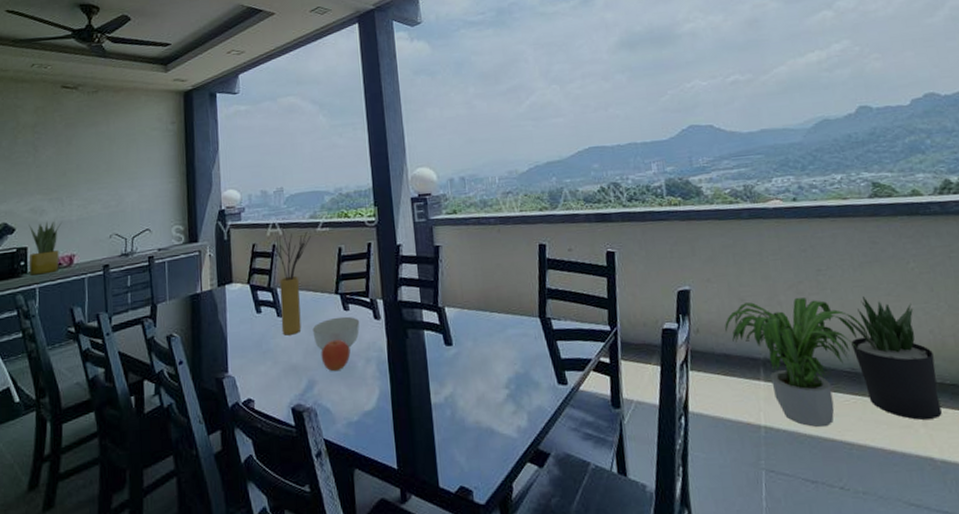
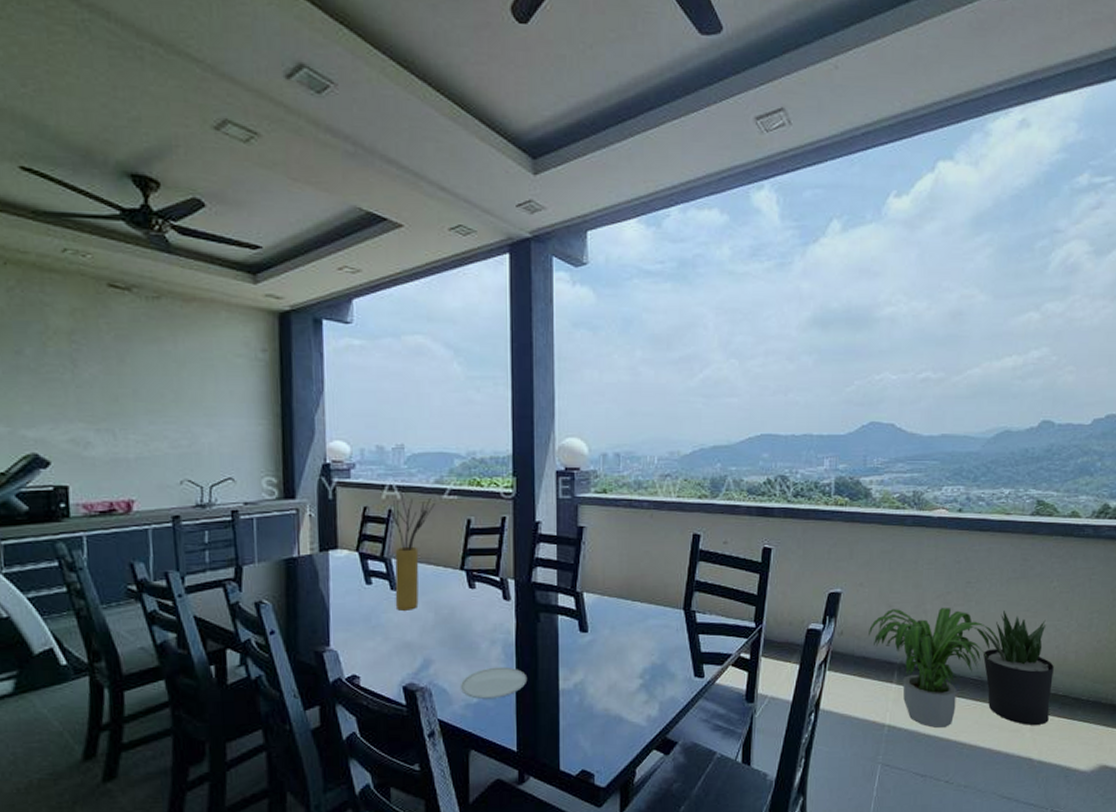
planter: present [28,221,62,277] -> none [69,458,115,522]
bowl: present [312,316,360,351] -> none [431,594,487,629]
fruit: present [321,339,351,372] -> none [440,618,474,652]
plate: none [341,383,402,417] -> present [460,666,528,699]

